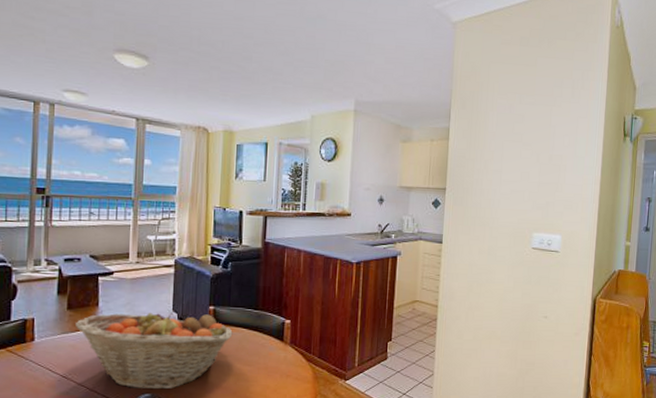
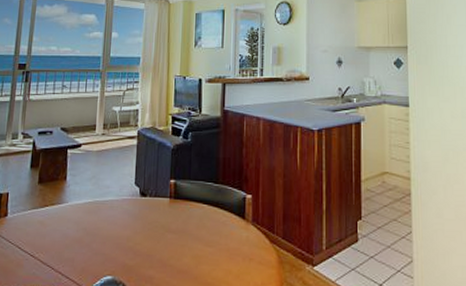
fruit basket: present [74,308,233,389] -> none [44,182,193,271]

